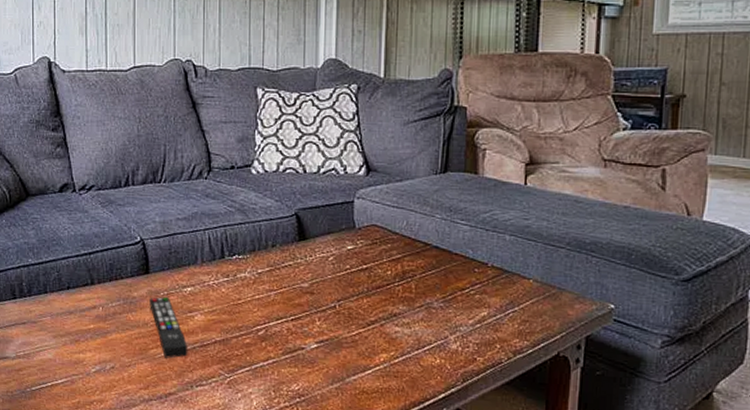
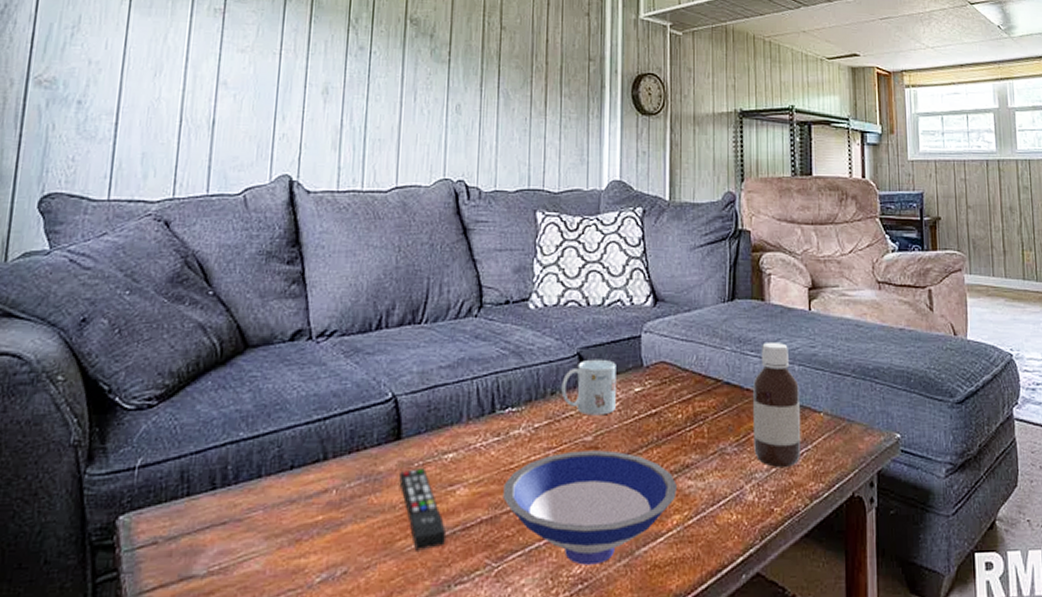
bowl: none [233,294,386,385] -> present [503,450,678,565]
mug: none [281,219,331,267] -> present [561,359,616,416]
bottle: none [459,212,510,325] -> present [752,341,801,468]

